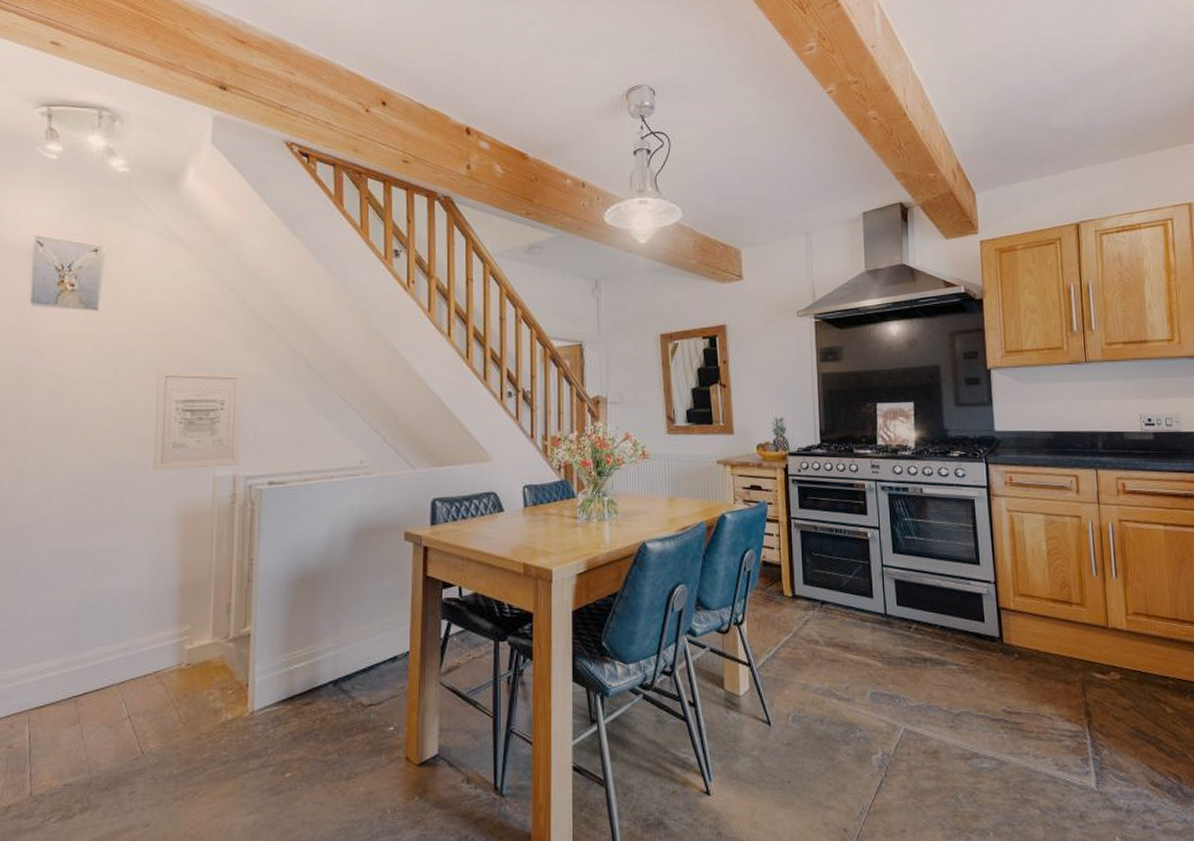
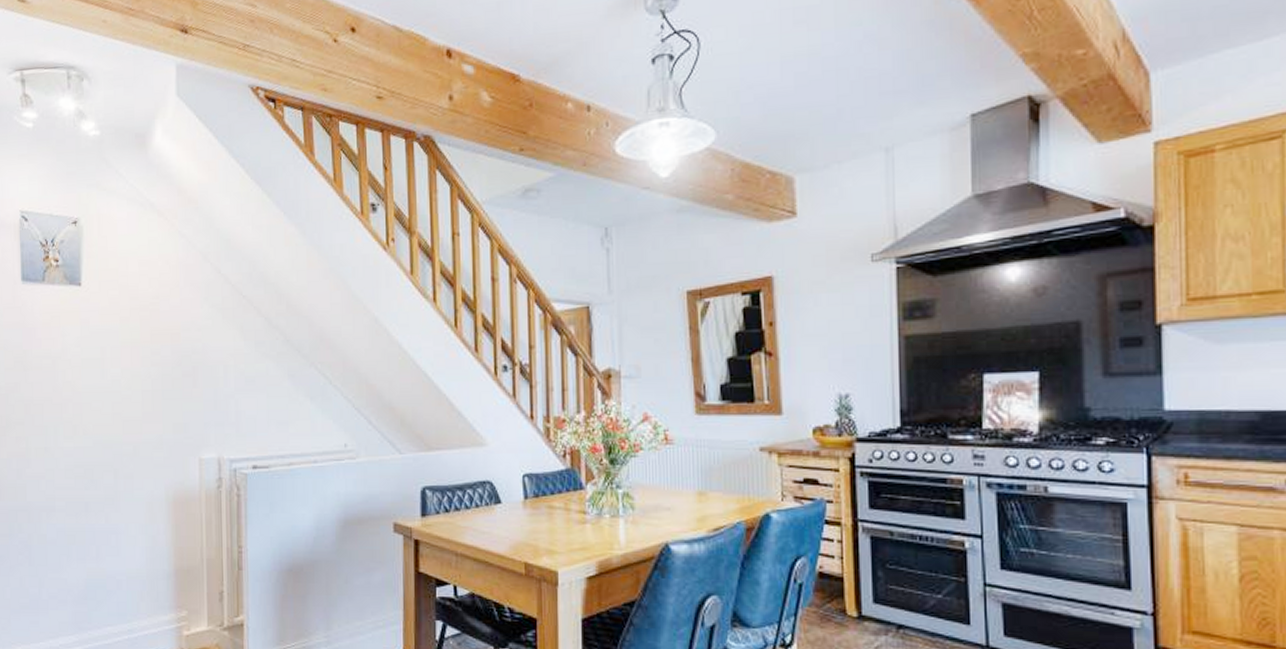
wall art: present [153,369,243,471] -> none [140,346,224,453]

